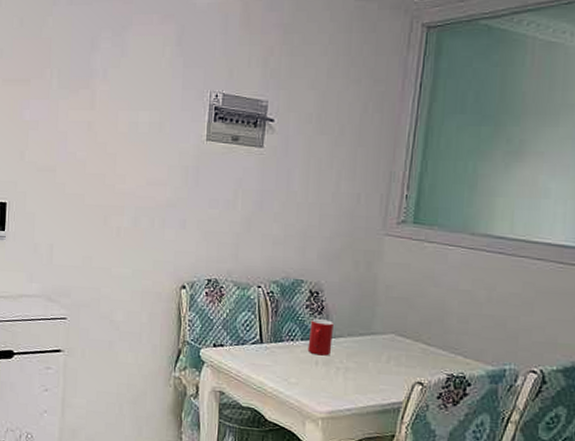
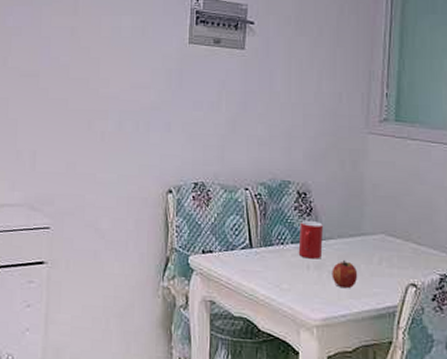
fruit: none [339,357,366,385] -> present [332,259,358,289]

